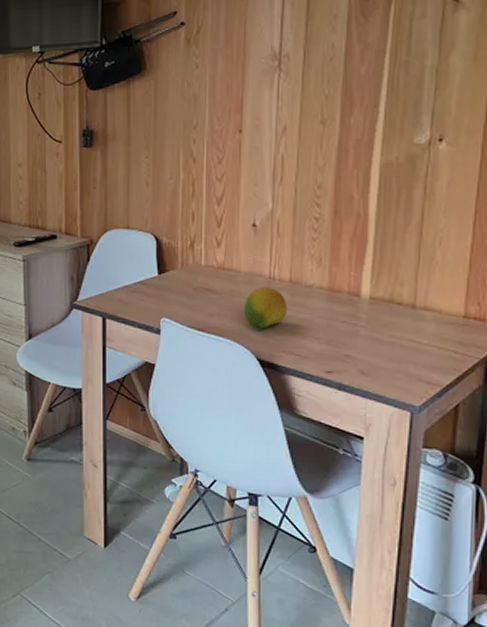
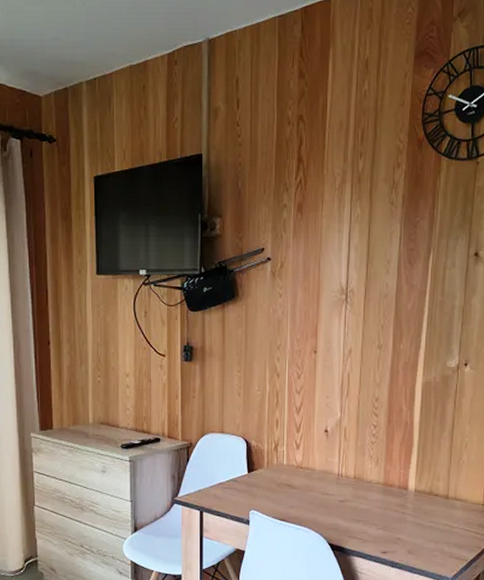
fruit: present [243,286,288,329] -> none [317,482,353,518]

